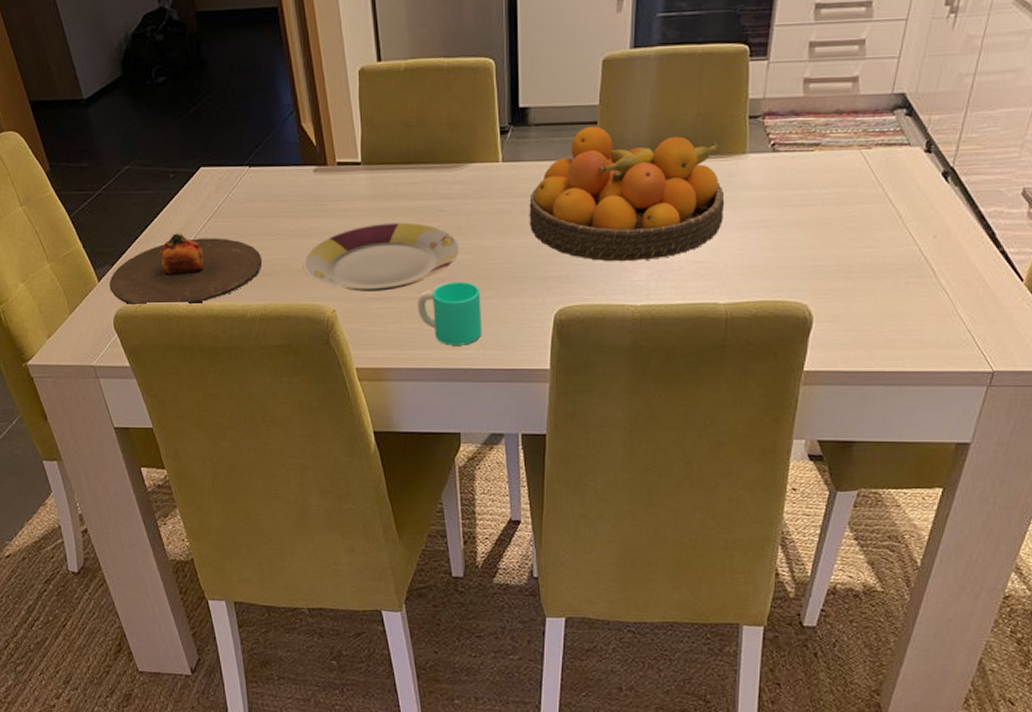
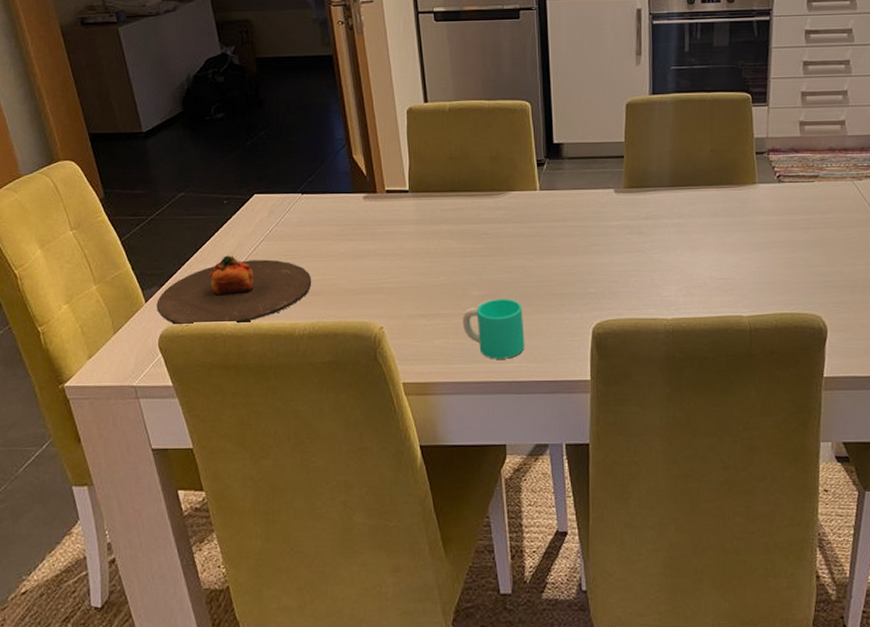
plate: present [302,222,459,291] -> none [351,244,501,309]
fruit bowl: present [529,126,725,262] -> none [565,159,741,279]

